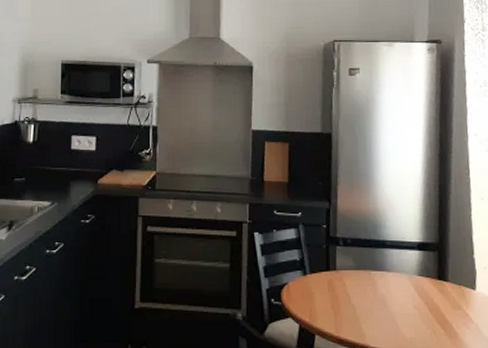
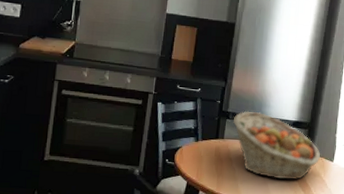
fruit basket: none [345,234,458,316] -> present [233,110,320,180]

